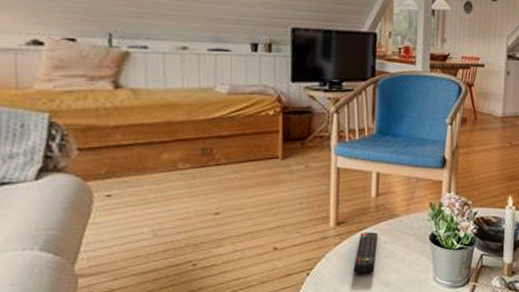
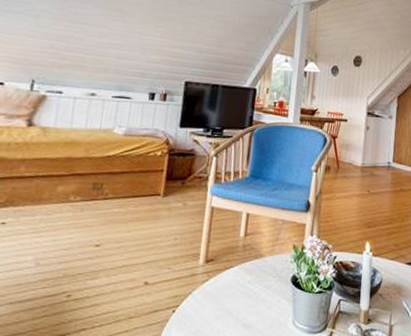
remote control: present [353,232,378,275] -> none [217,271,243,315]

